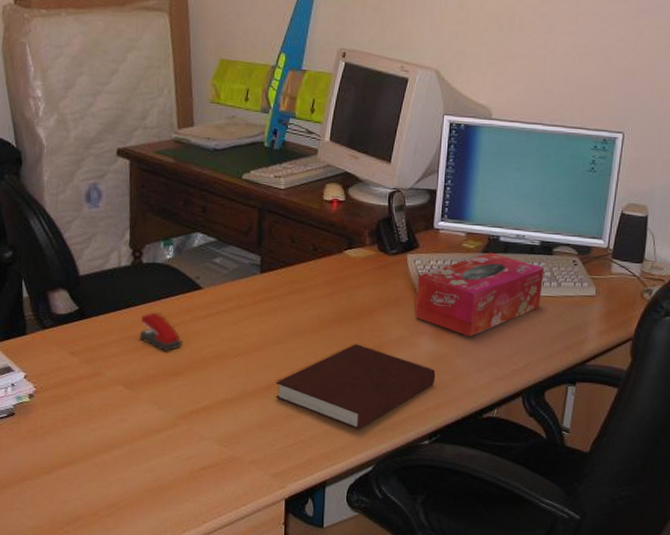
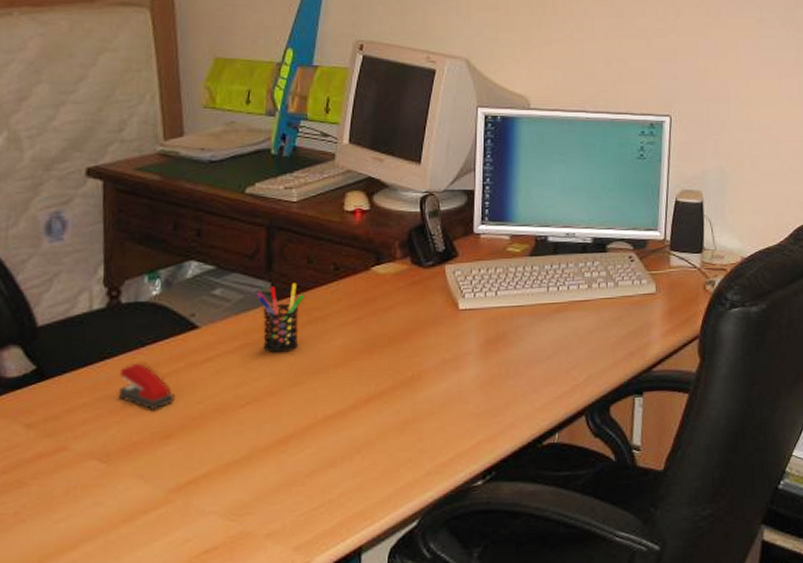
pen holder: none [248,258,287,315] -> present [256,283,304,352]
notebook: present [275,344,436,431] -> none [294,375,486,479]
tissue box: present [414,252,545,337] -> none [457,255,600,353]

